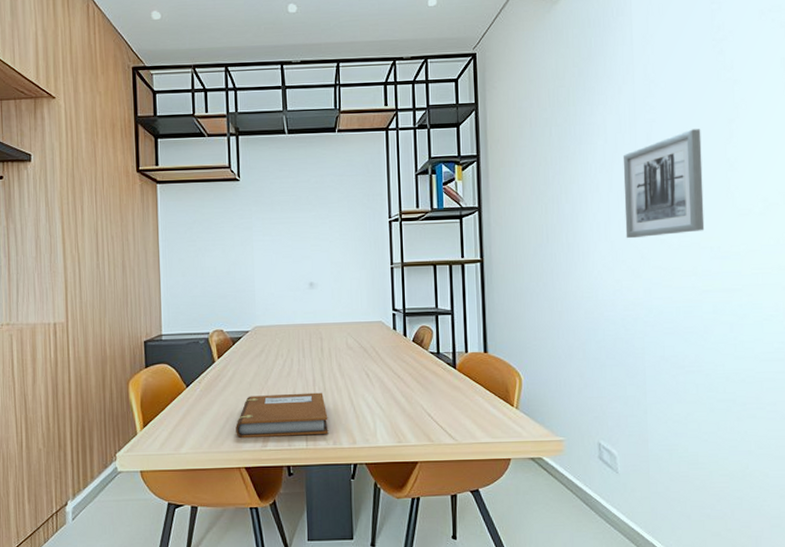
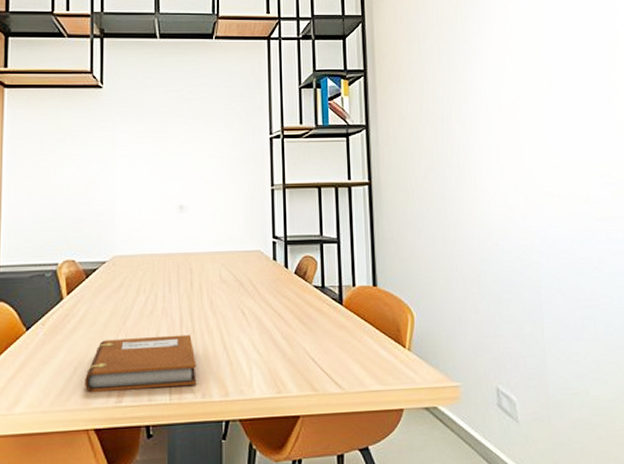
wall art: present [623,129,705,239] -> none [511,52,594,163]

